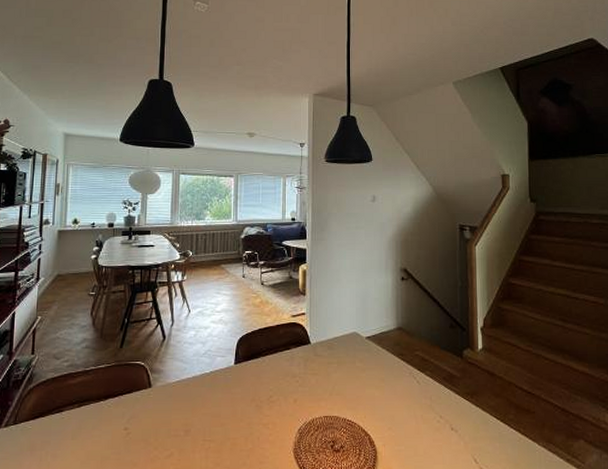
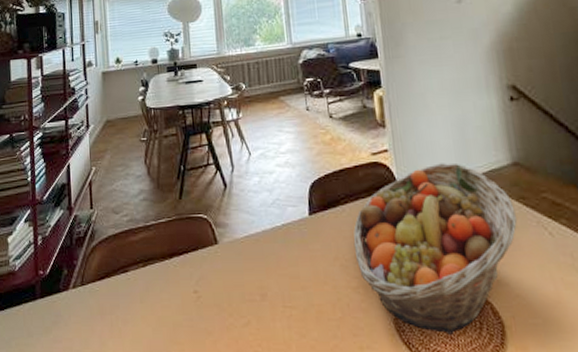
fruit basket: none [269,326,396,460] -> present [353,162,518,335]

